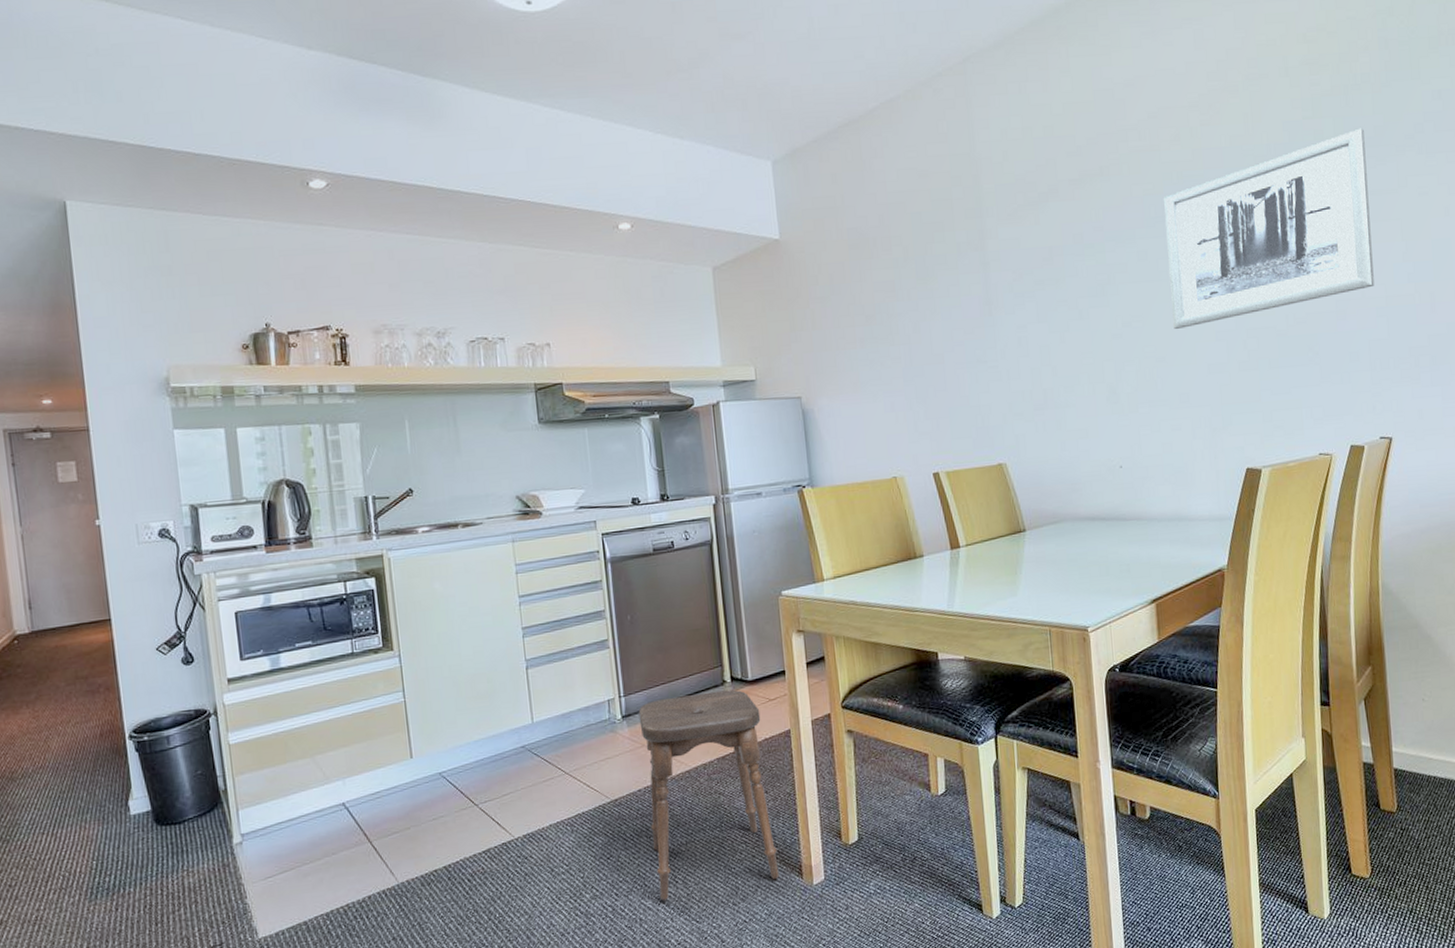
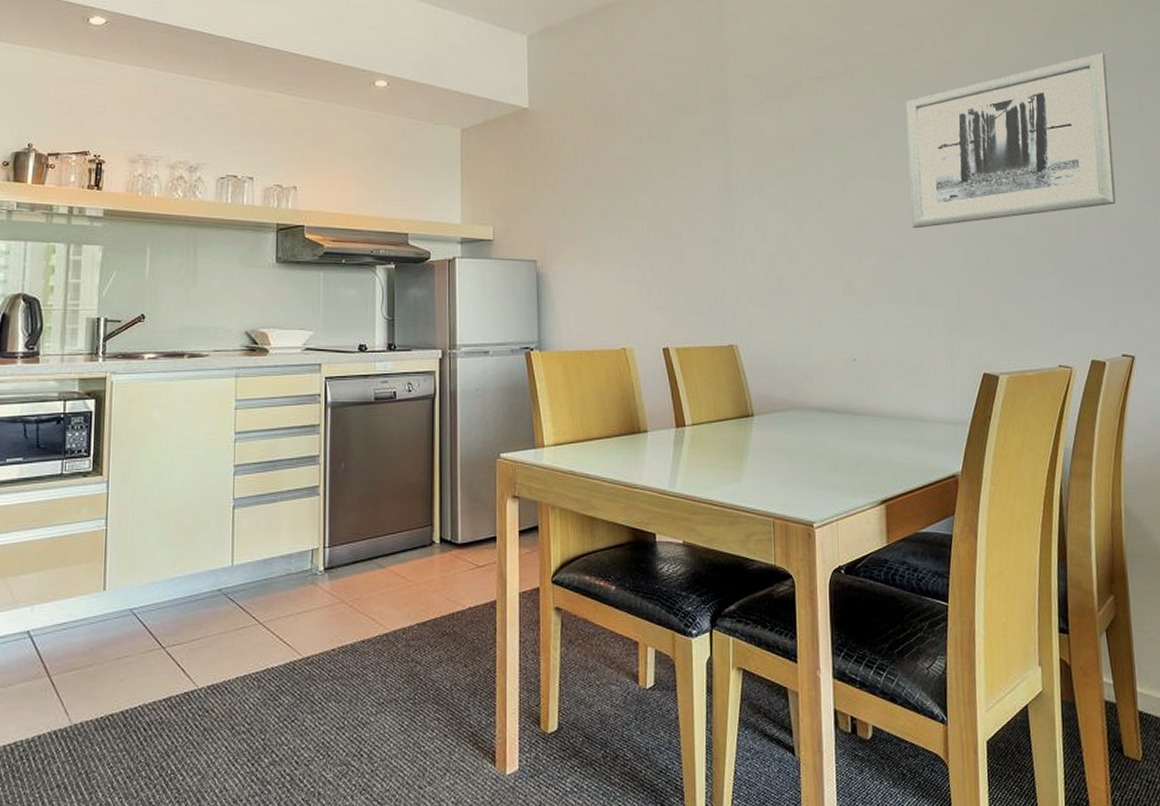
stool: present [638,689,779,901] -> none [341,551,471,775]

